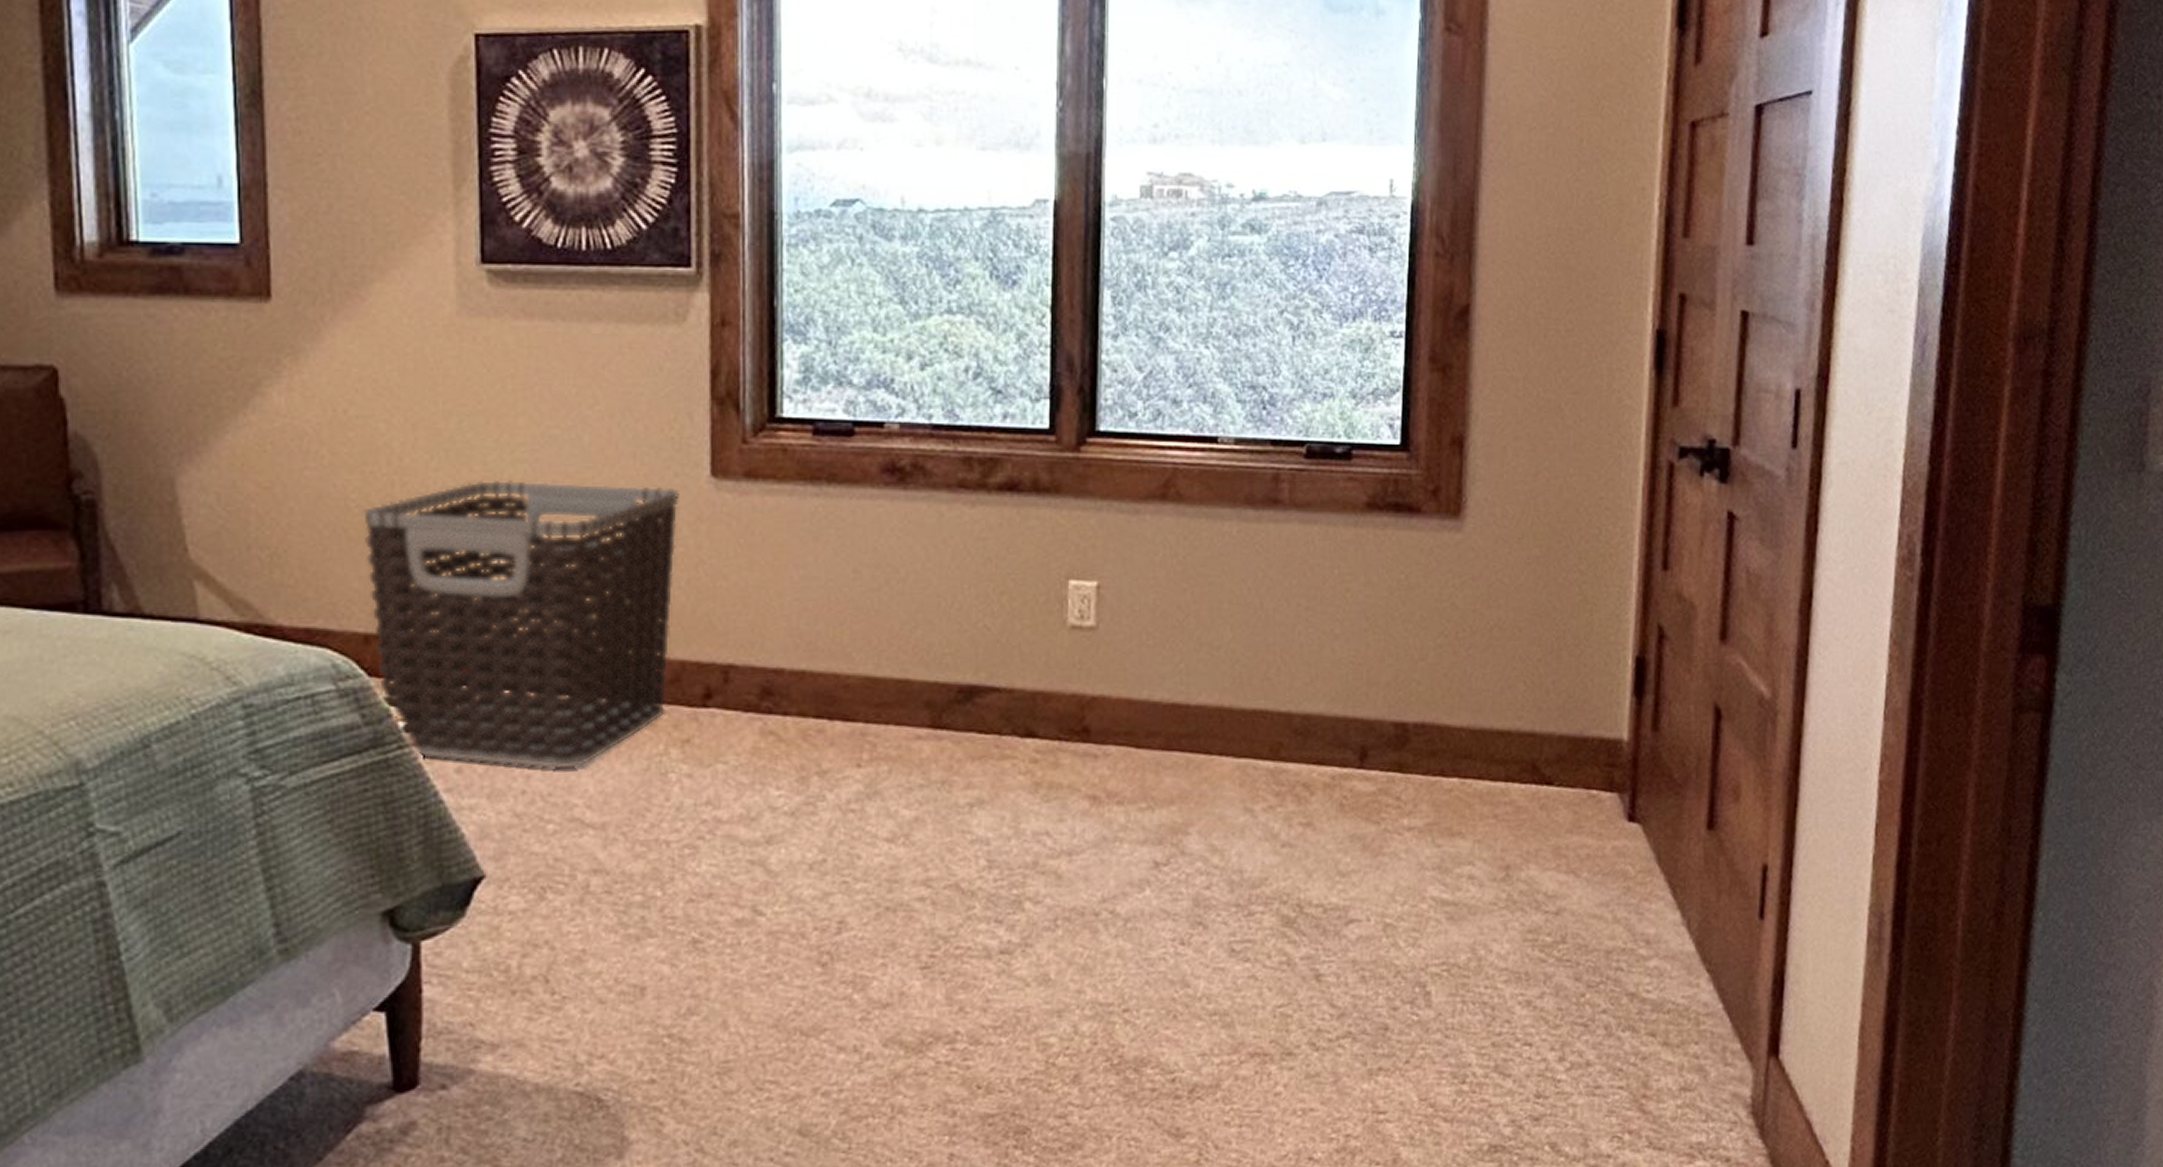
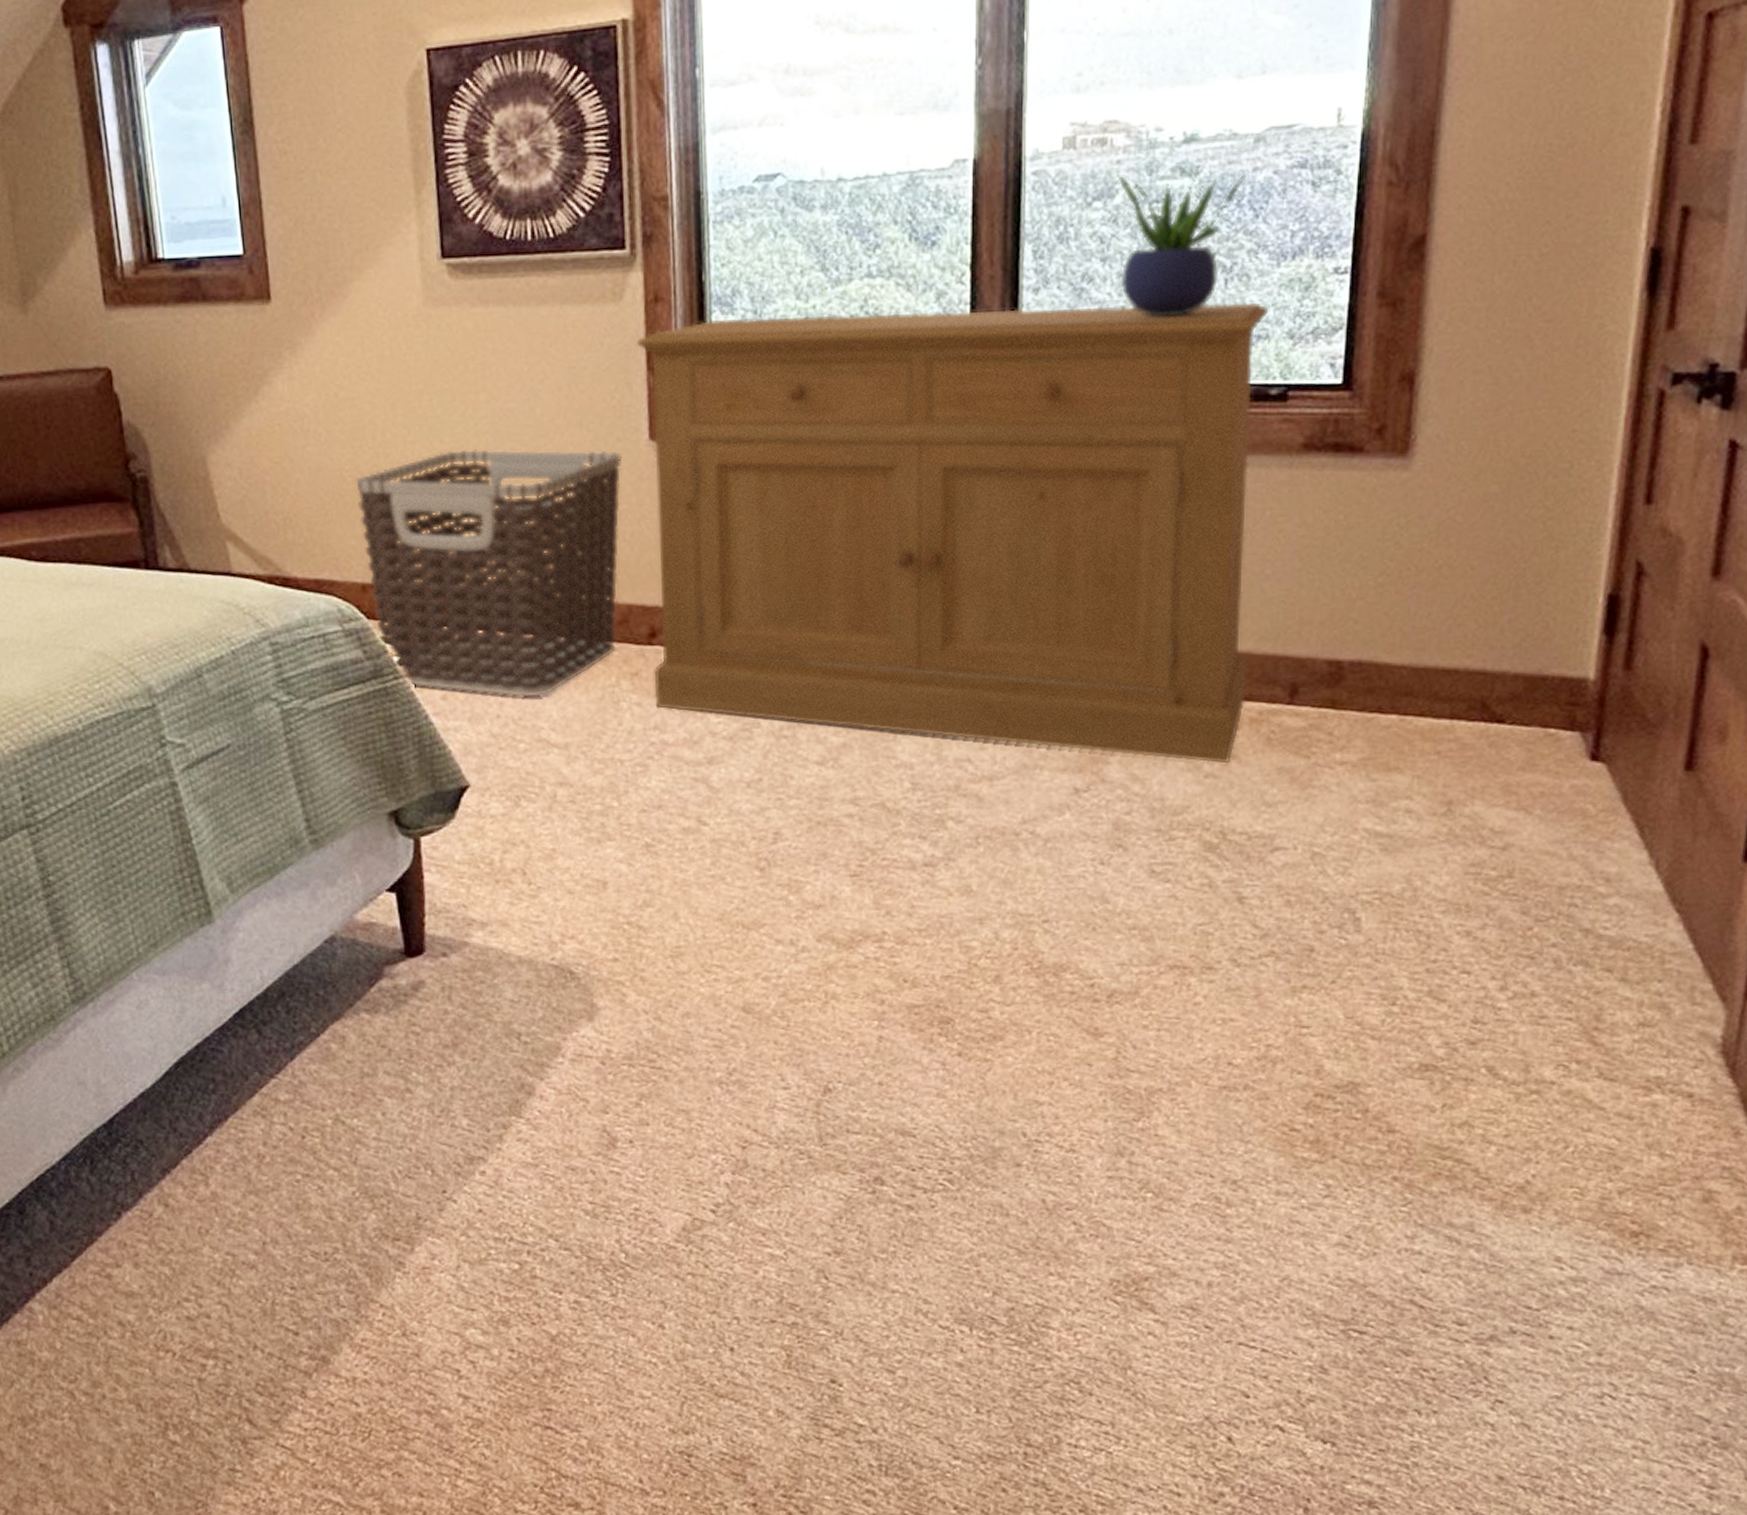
sideboard: none [699,348,1333,832] -> present [635,302,1269,764]
potted plant: none [1192,223,1312,371] -> present [1117,164,1248,317]

